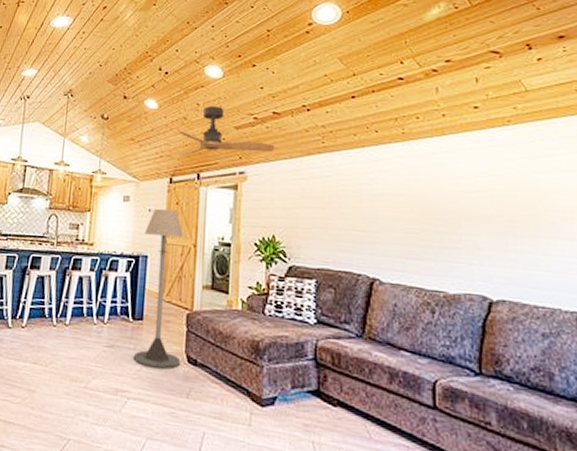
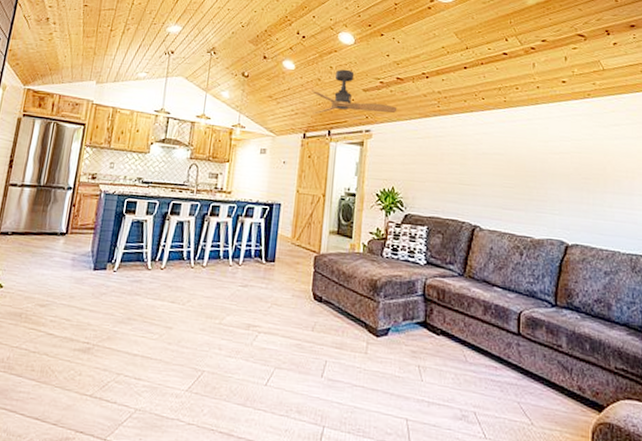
floor lamp: present [133,208,184,369] -> none [264,161,314,306]

